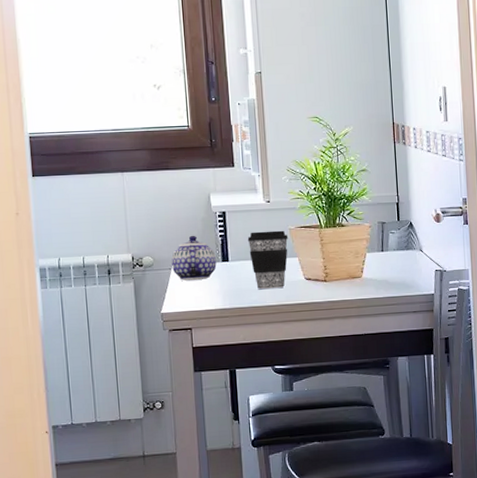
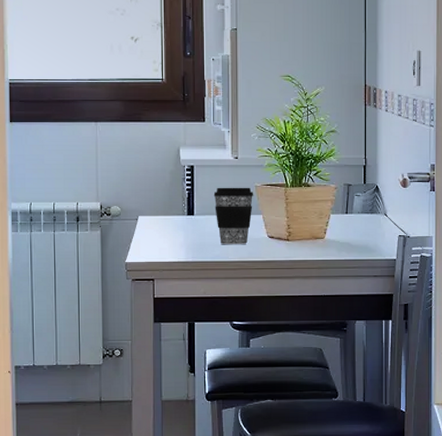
teapot: present [171,235,217,281] -> none [138,187,182,232]

